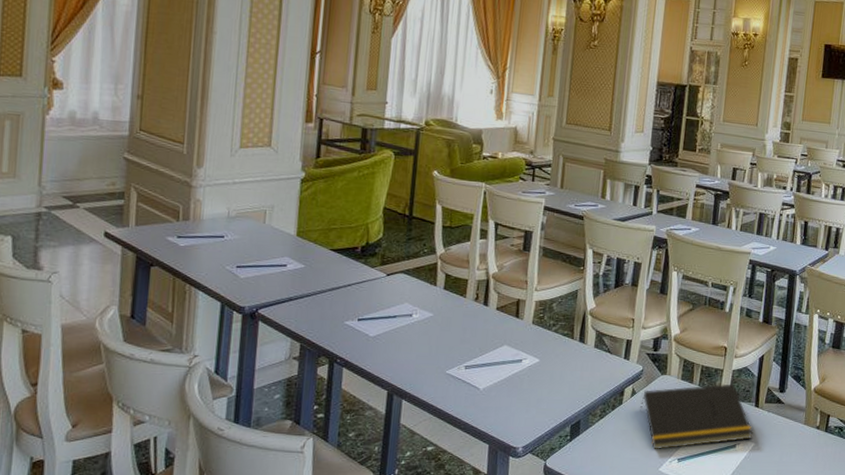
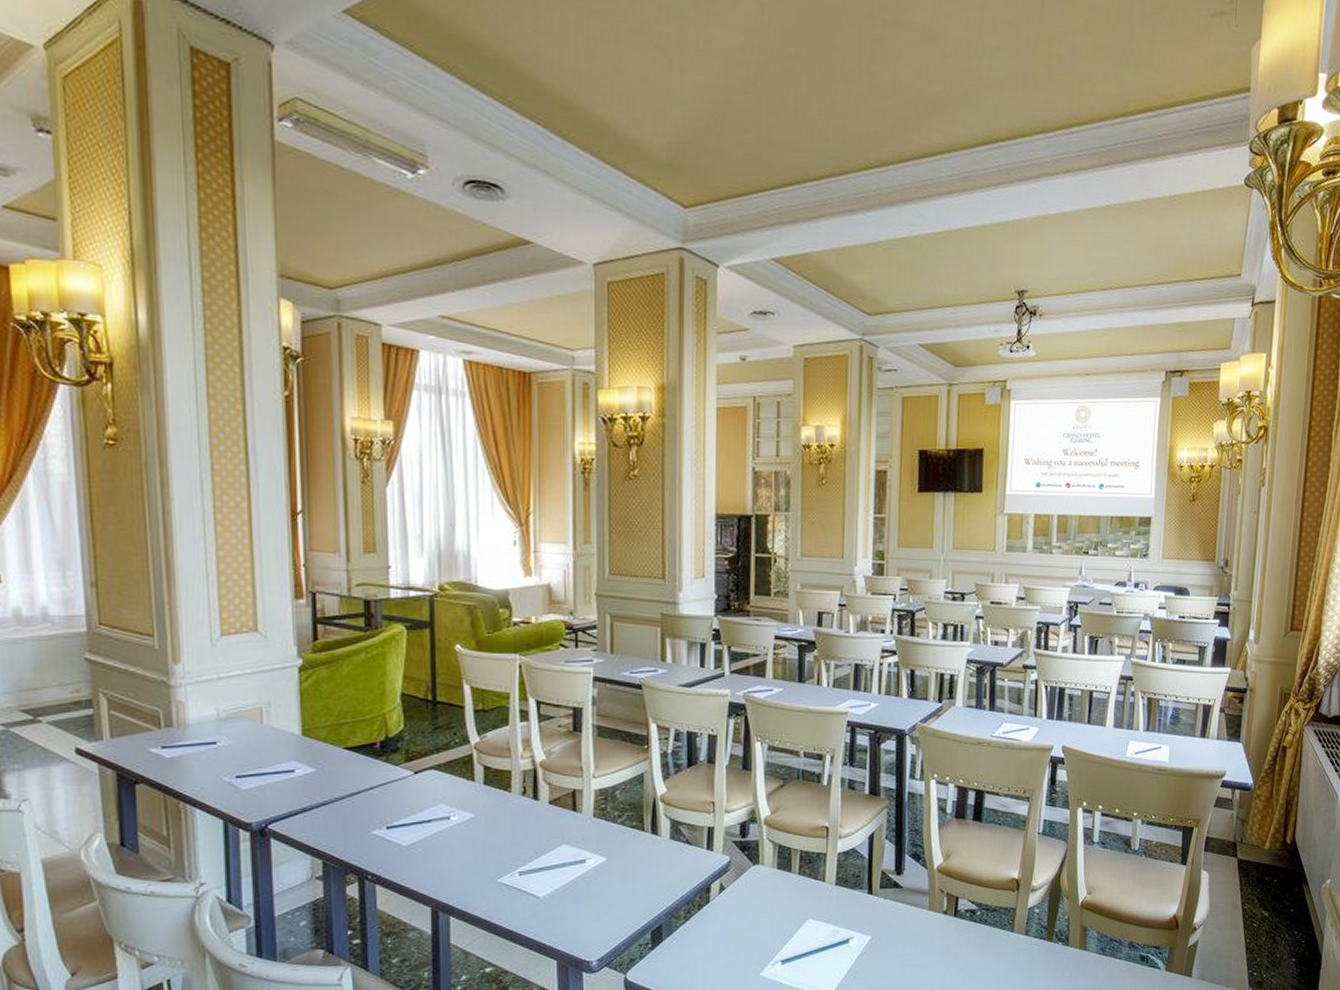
notepad: present [640,383,754,449] -> none [731,869,869,951]

